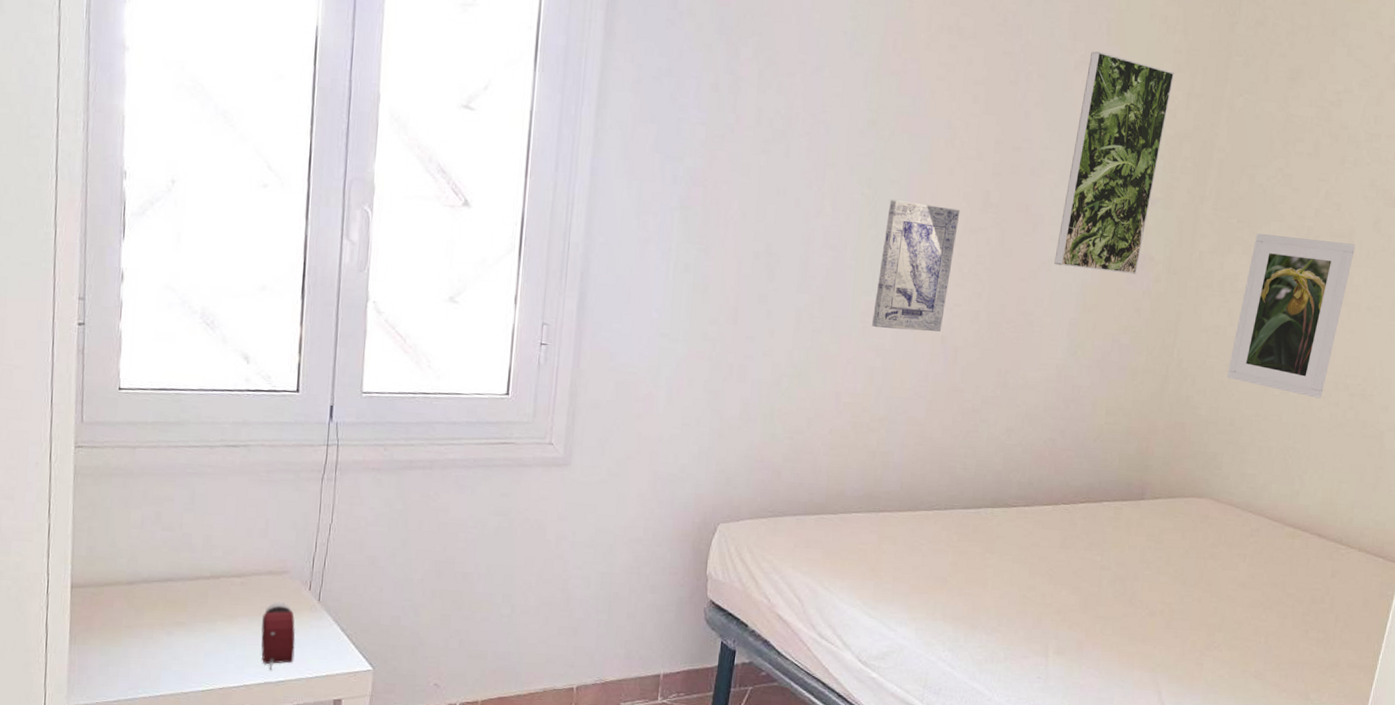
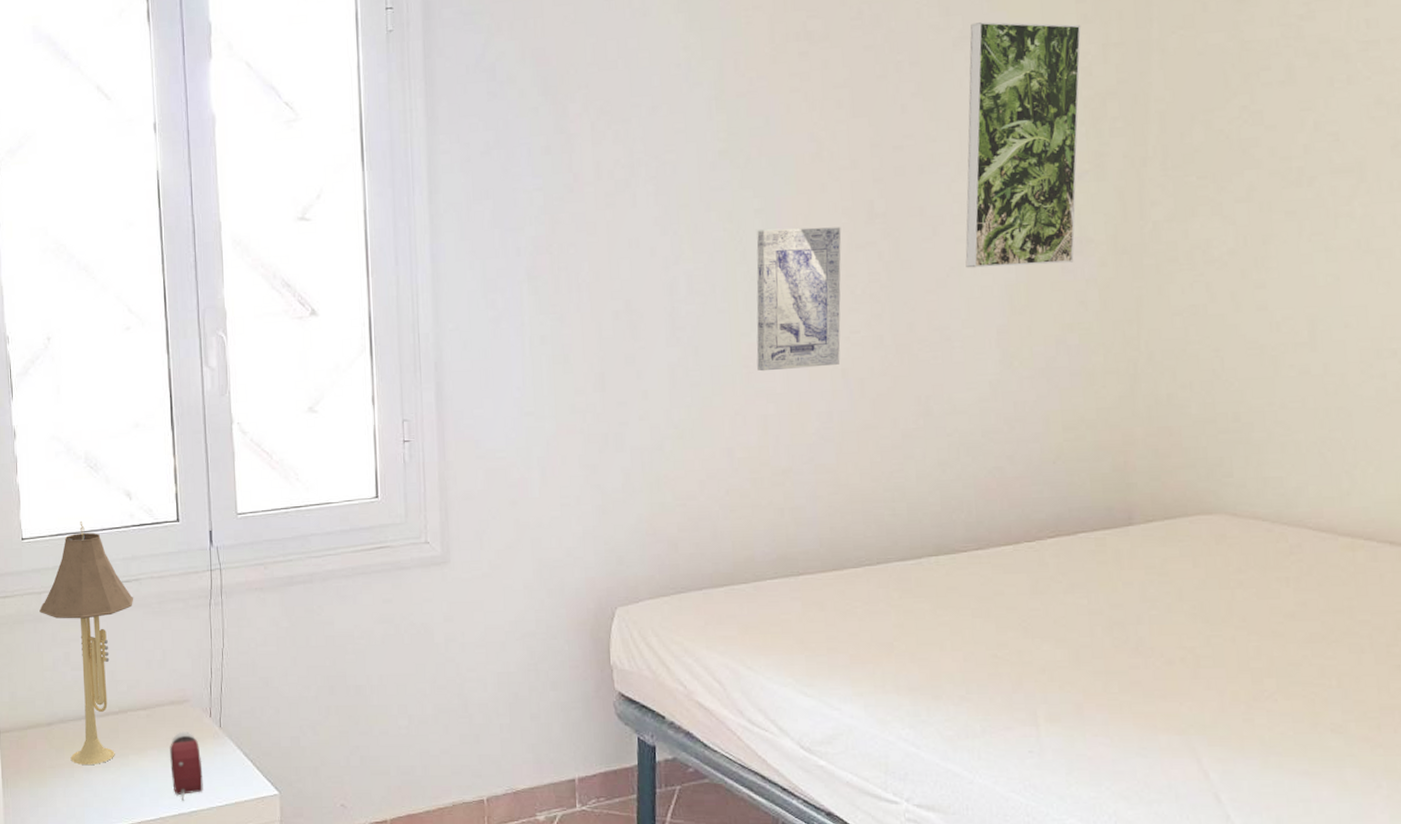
table lamp: none [132,379,241,628] -> present [39,522,134,765]
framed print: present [1226,234,1355,398] -> none [1218,177,1371,373]

